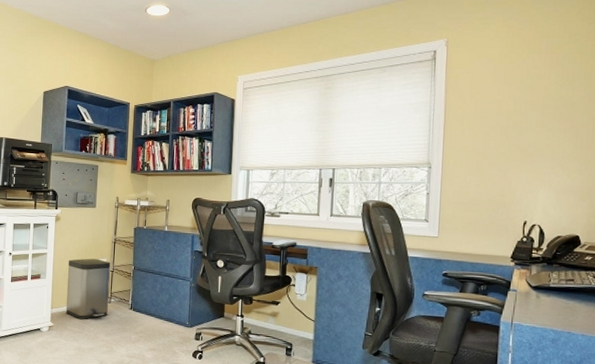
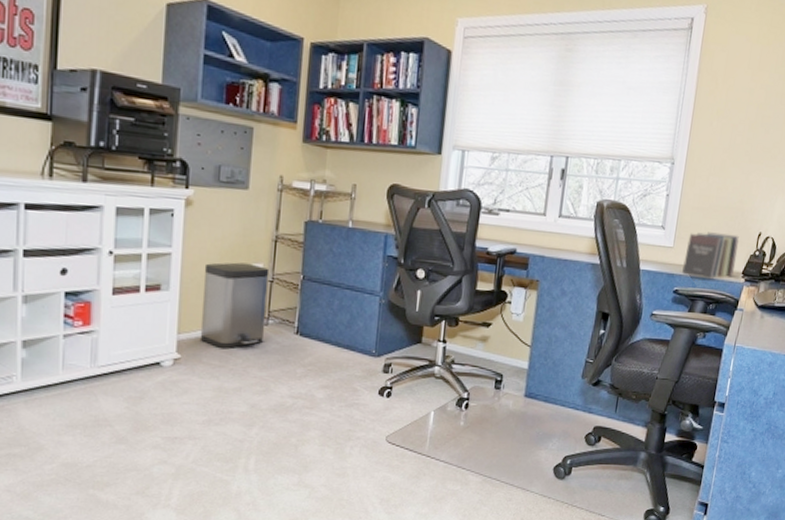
books: none [449,223,505,263] -> present [682,232,740,279]

